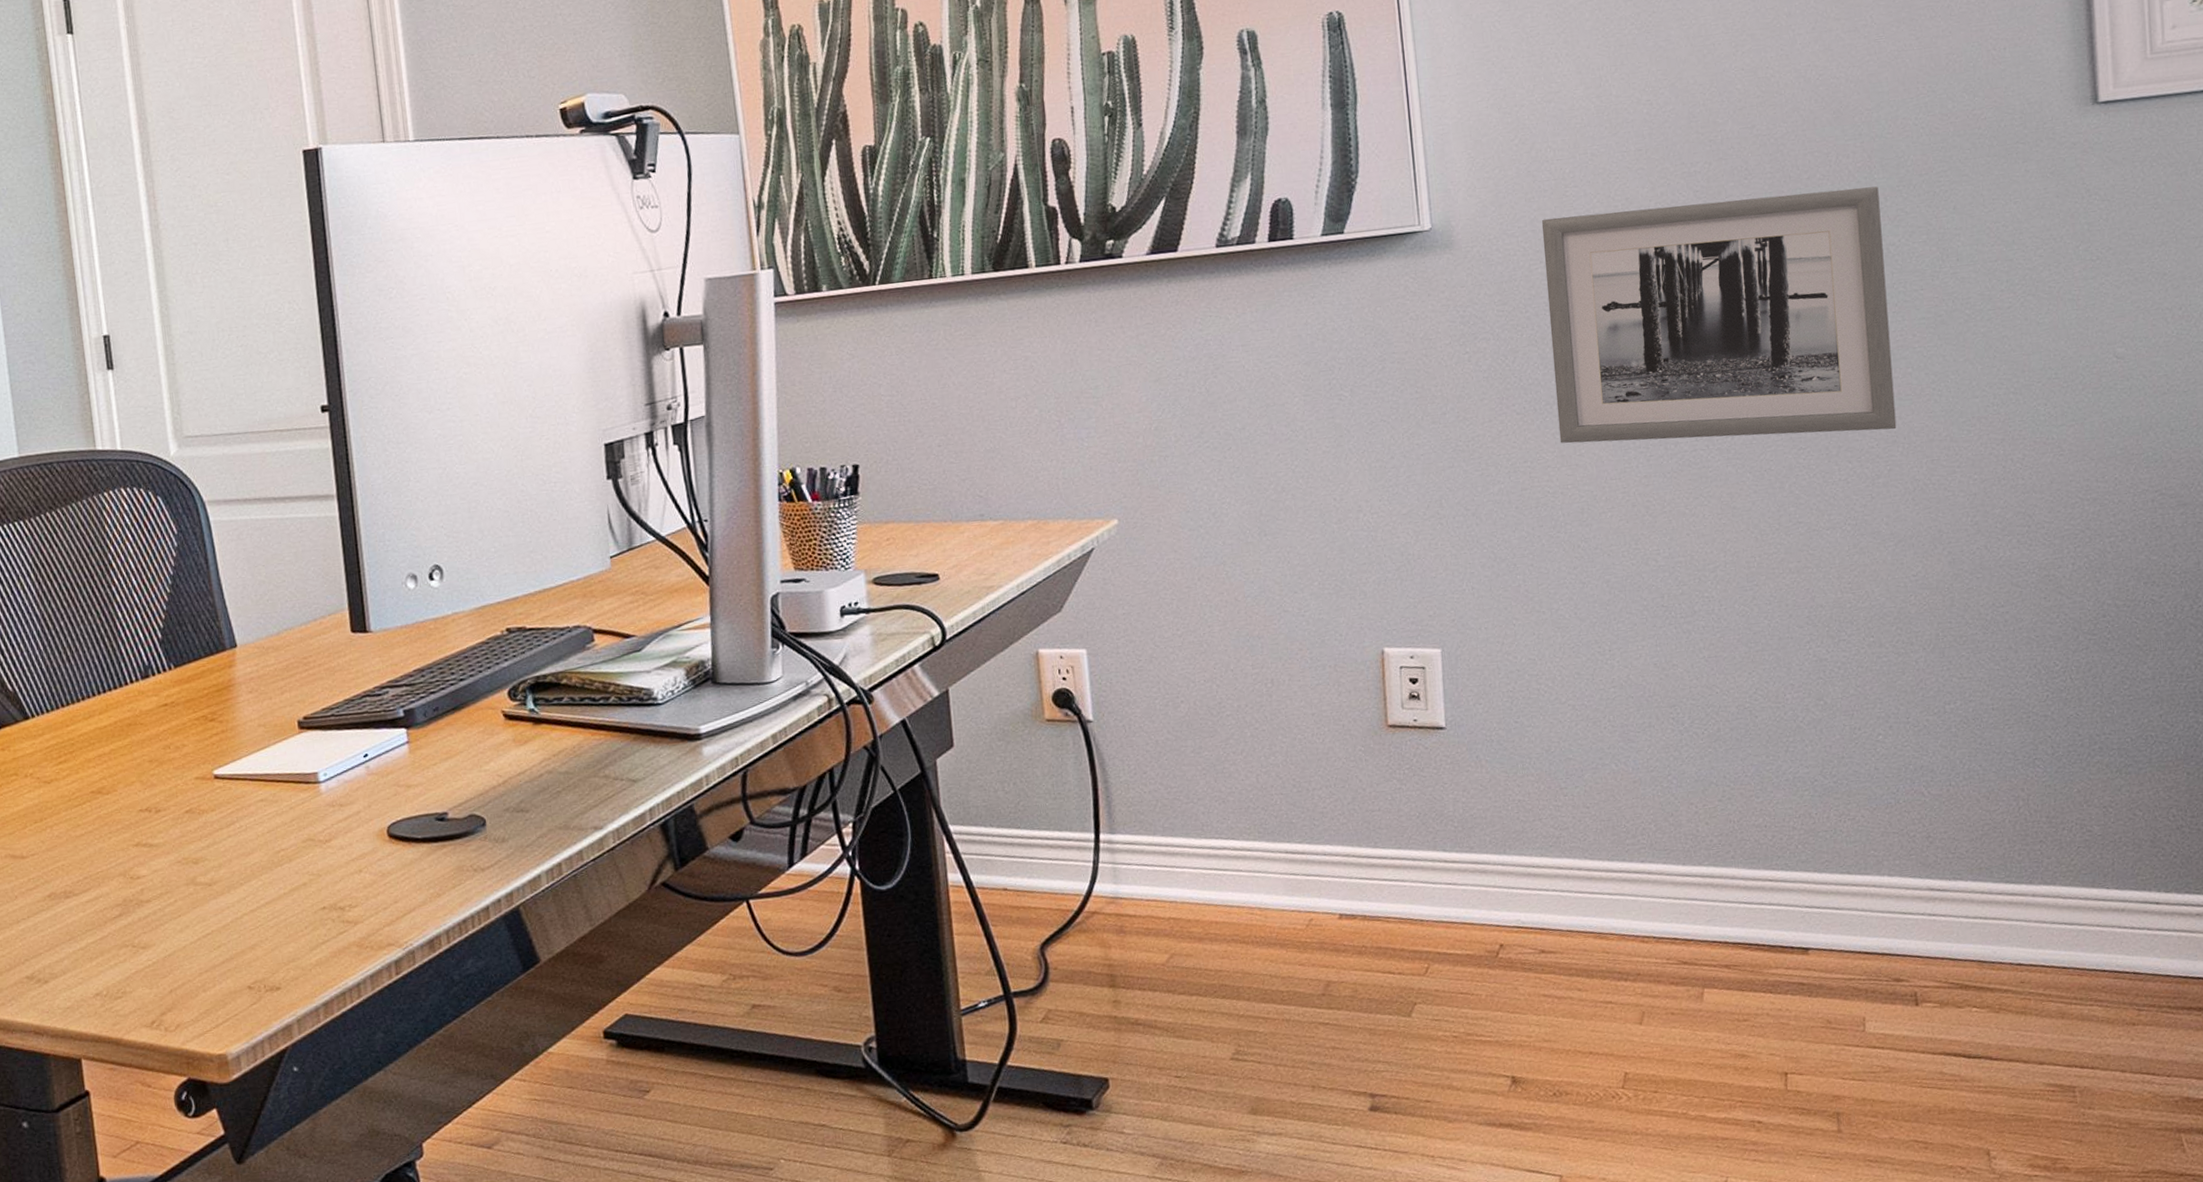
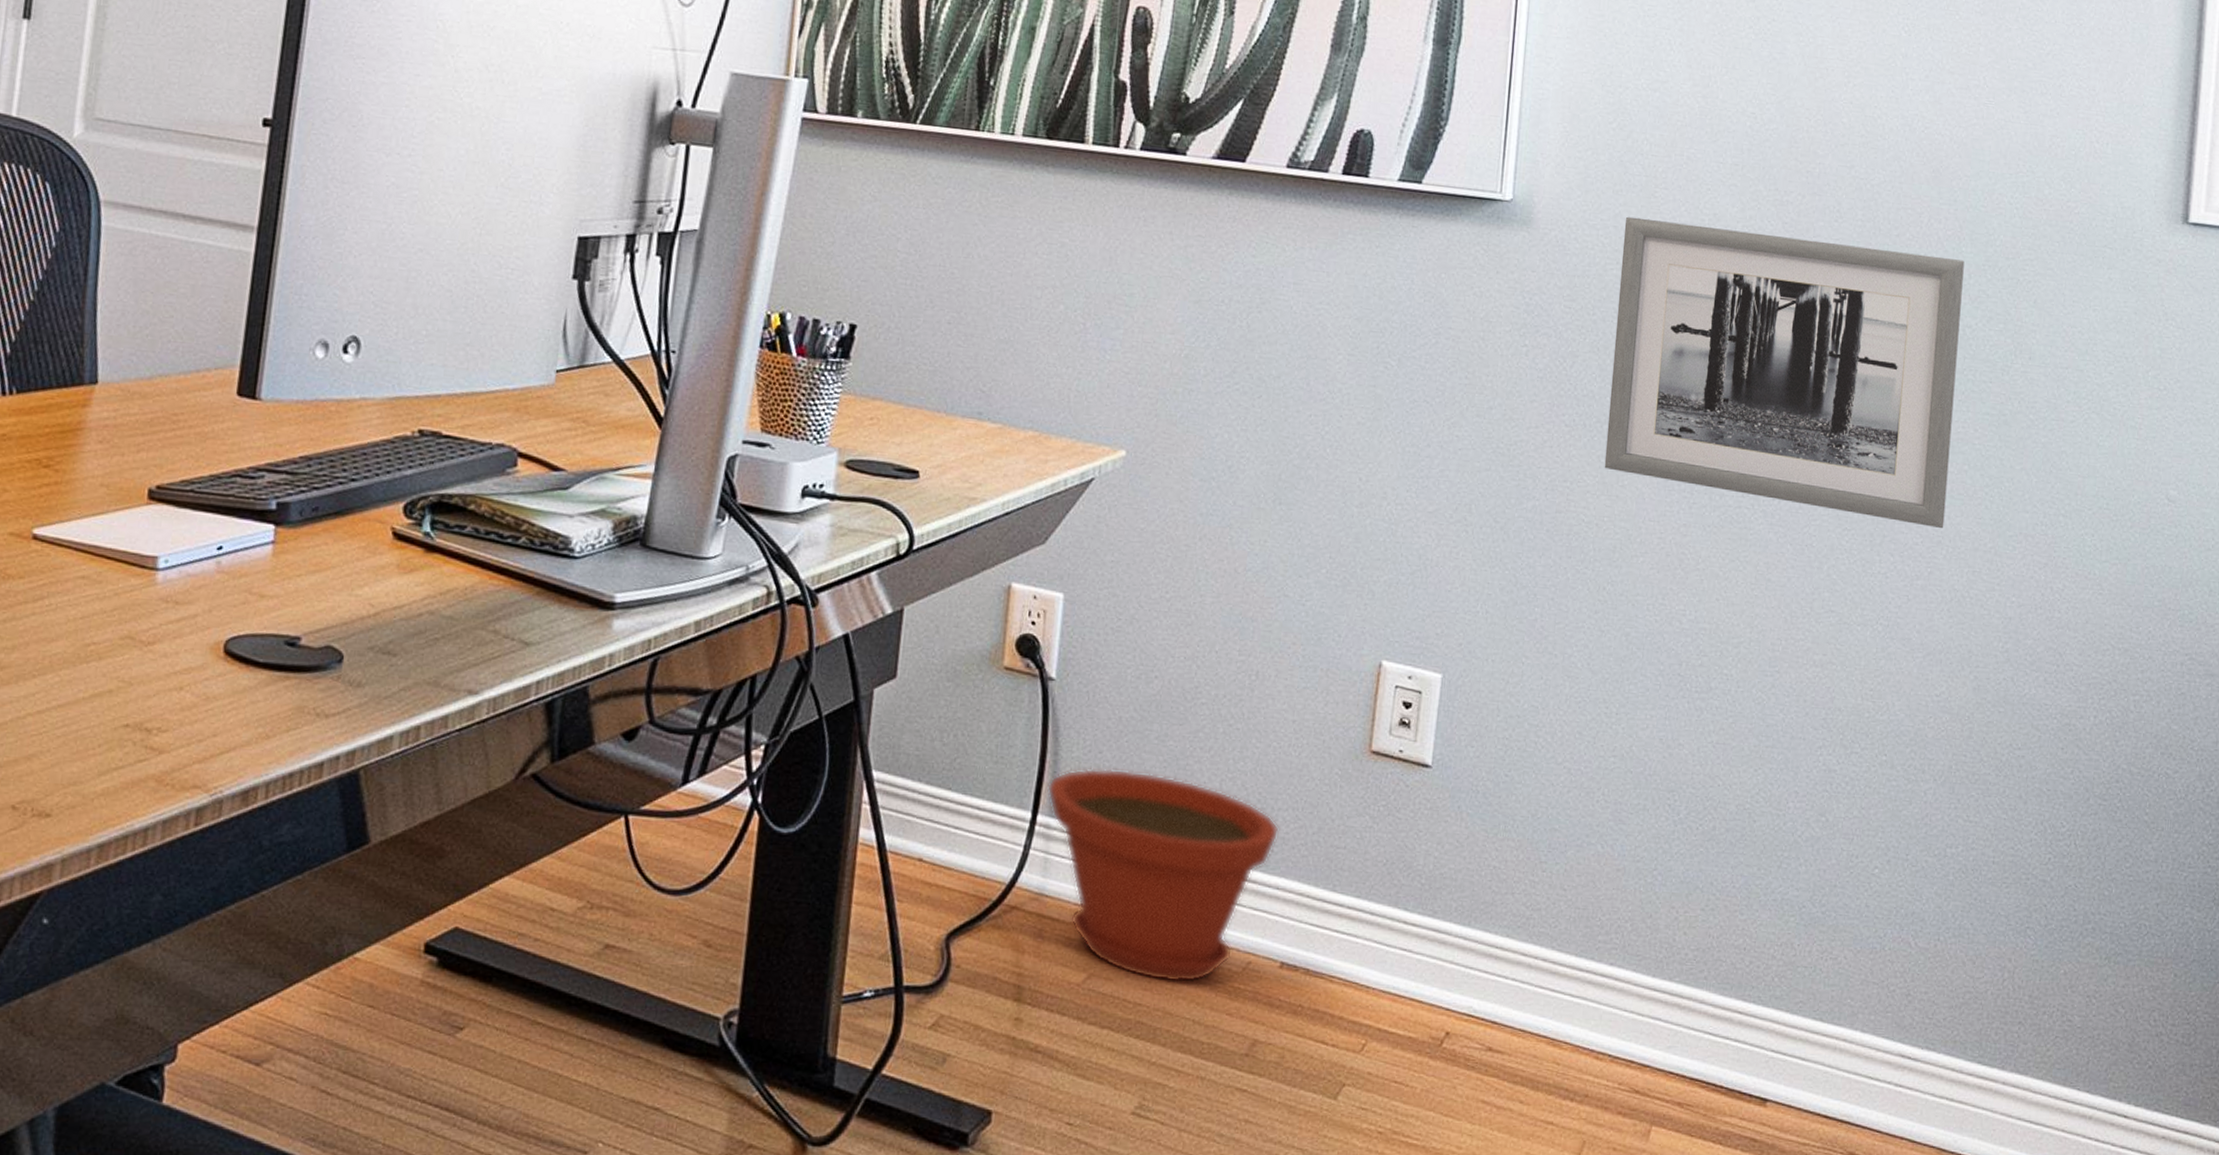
plant pot: none [1104,781,1317,949] -> present [1047,768,1279,983]

